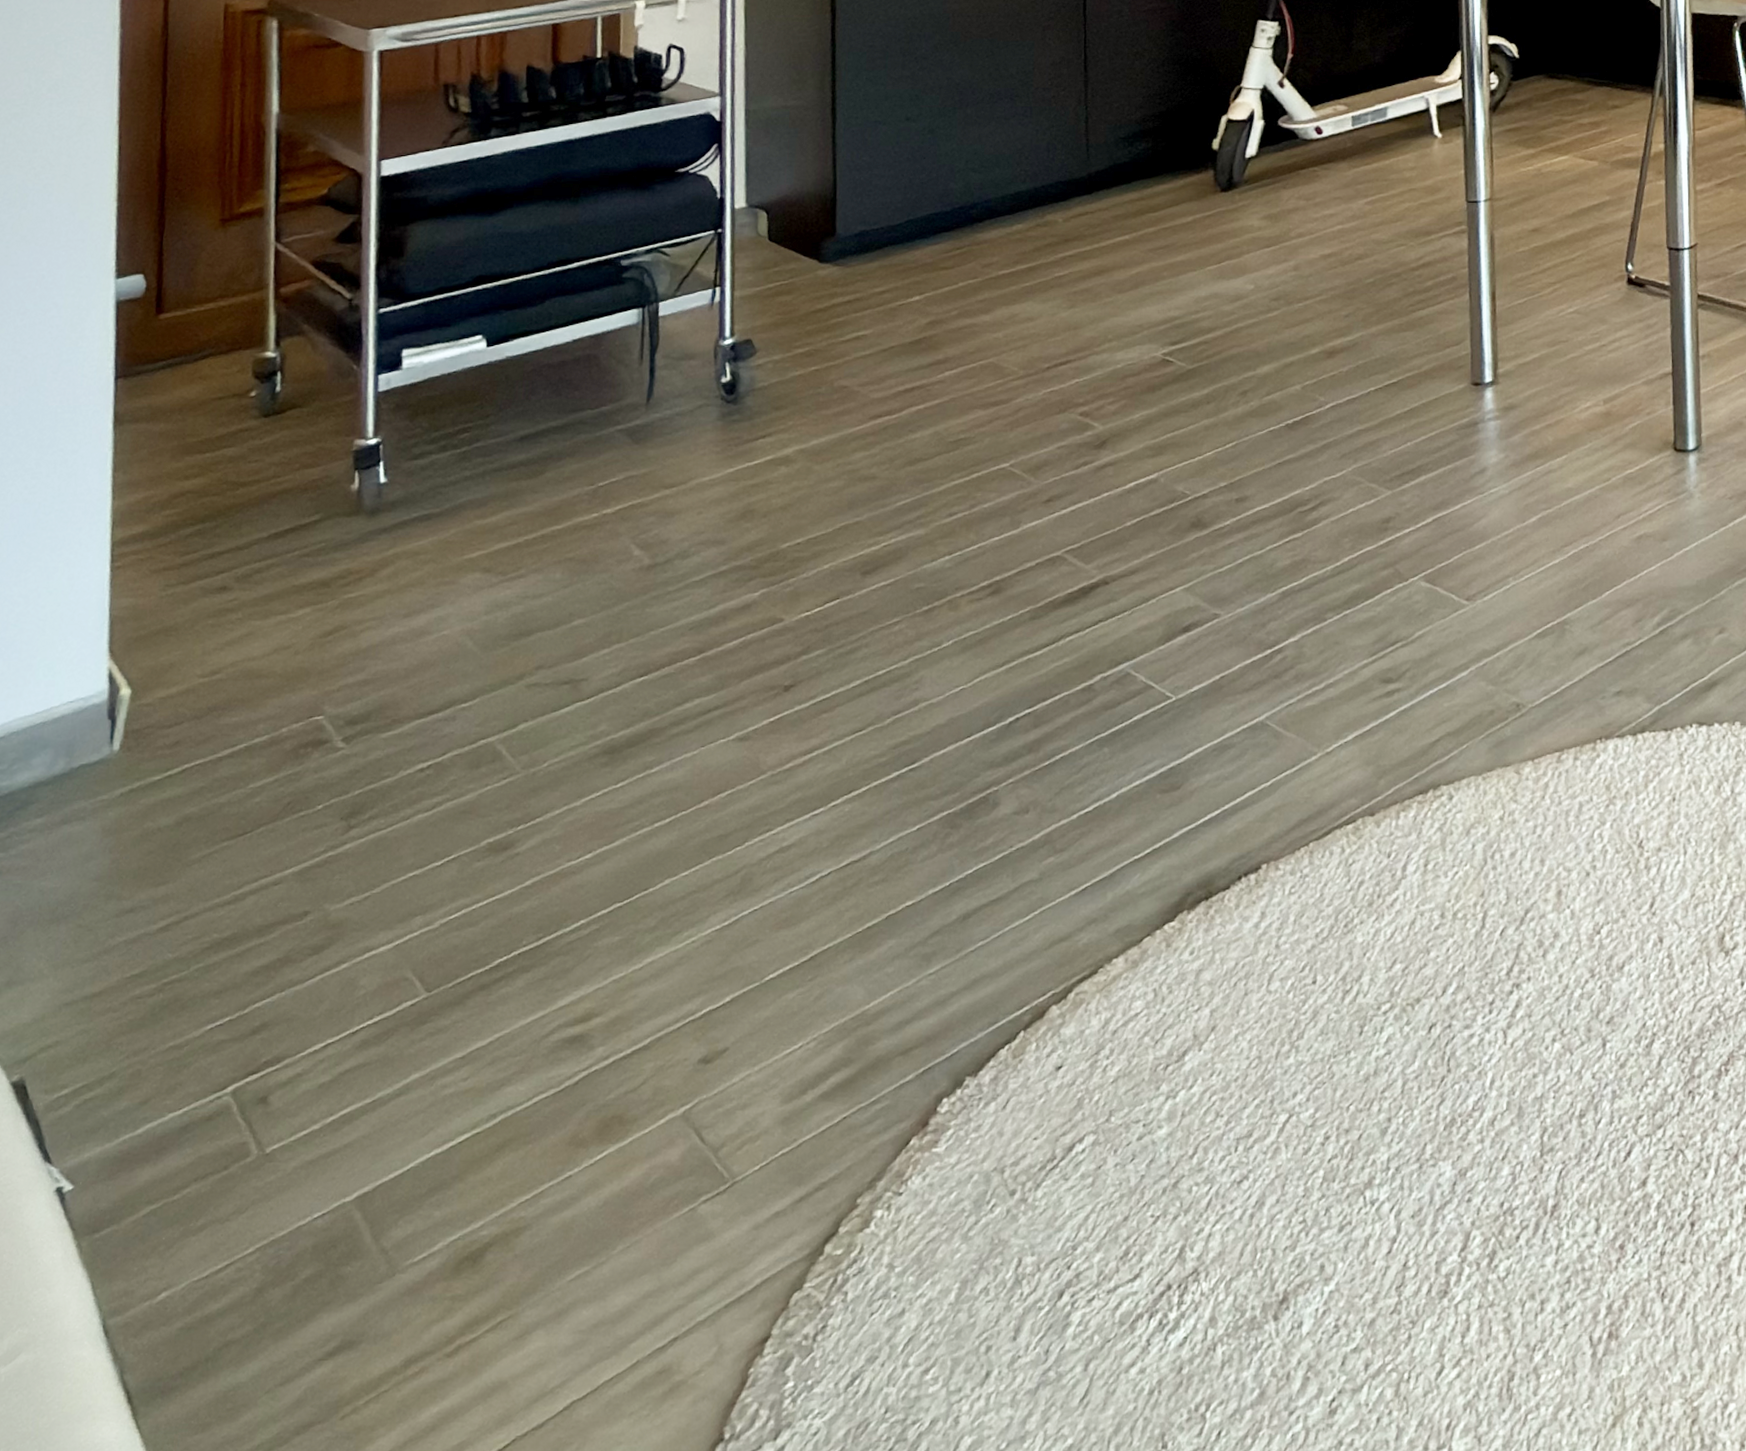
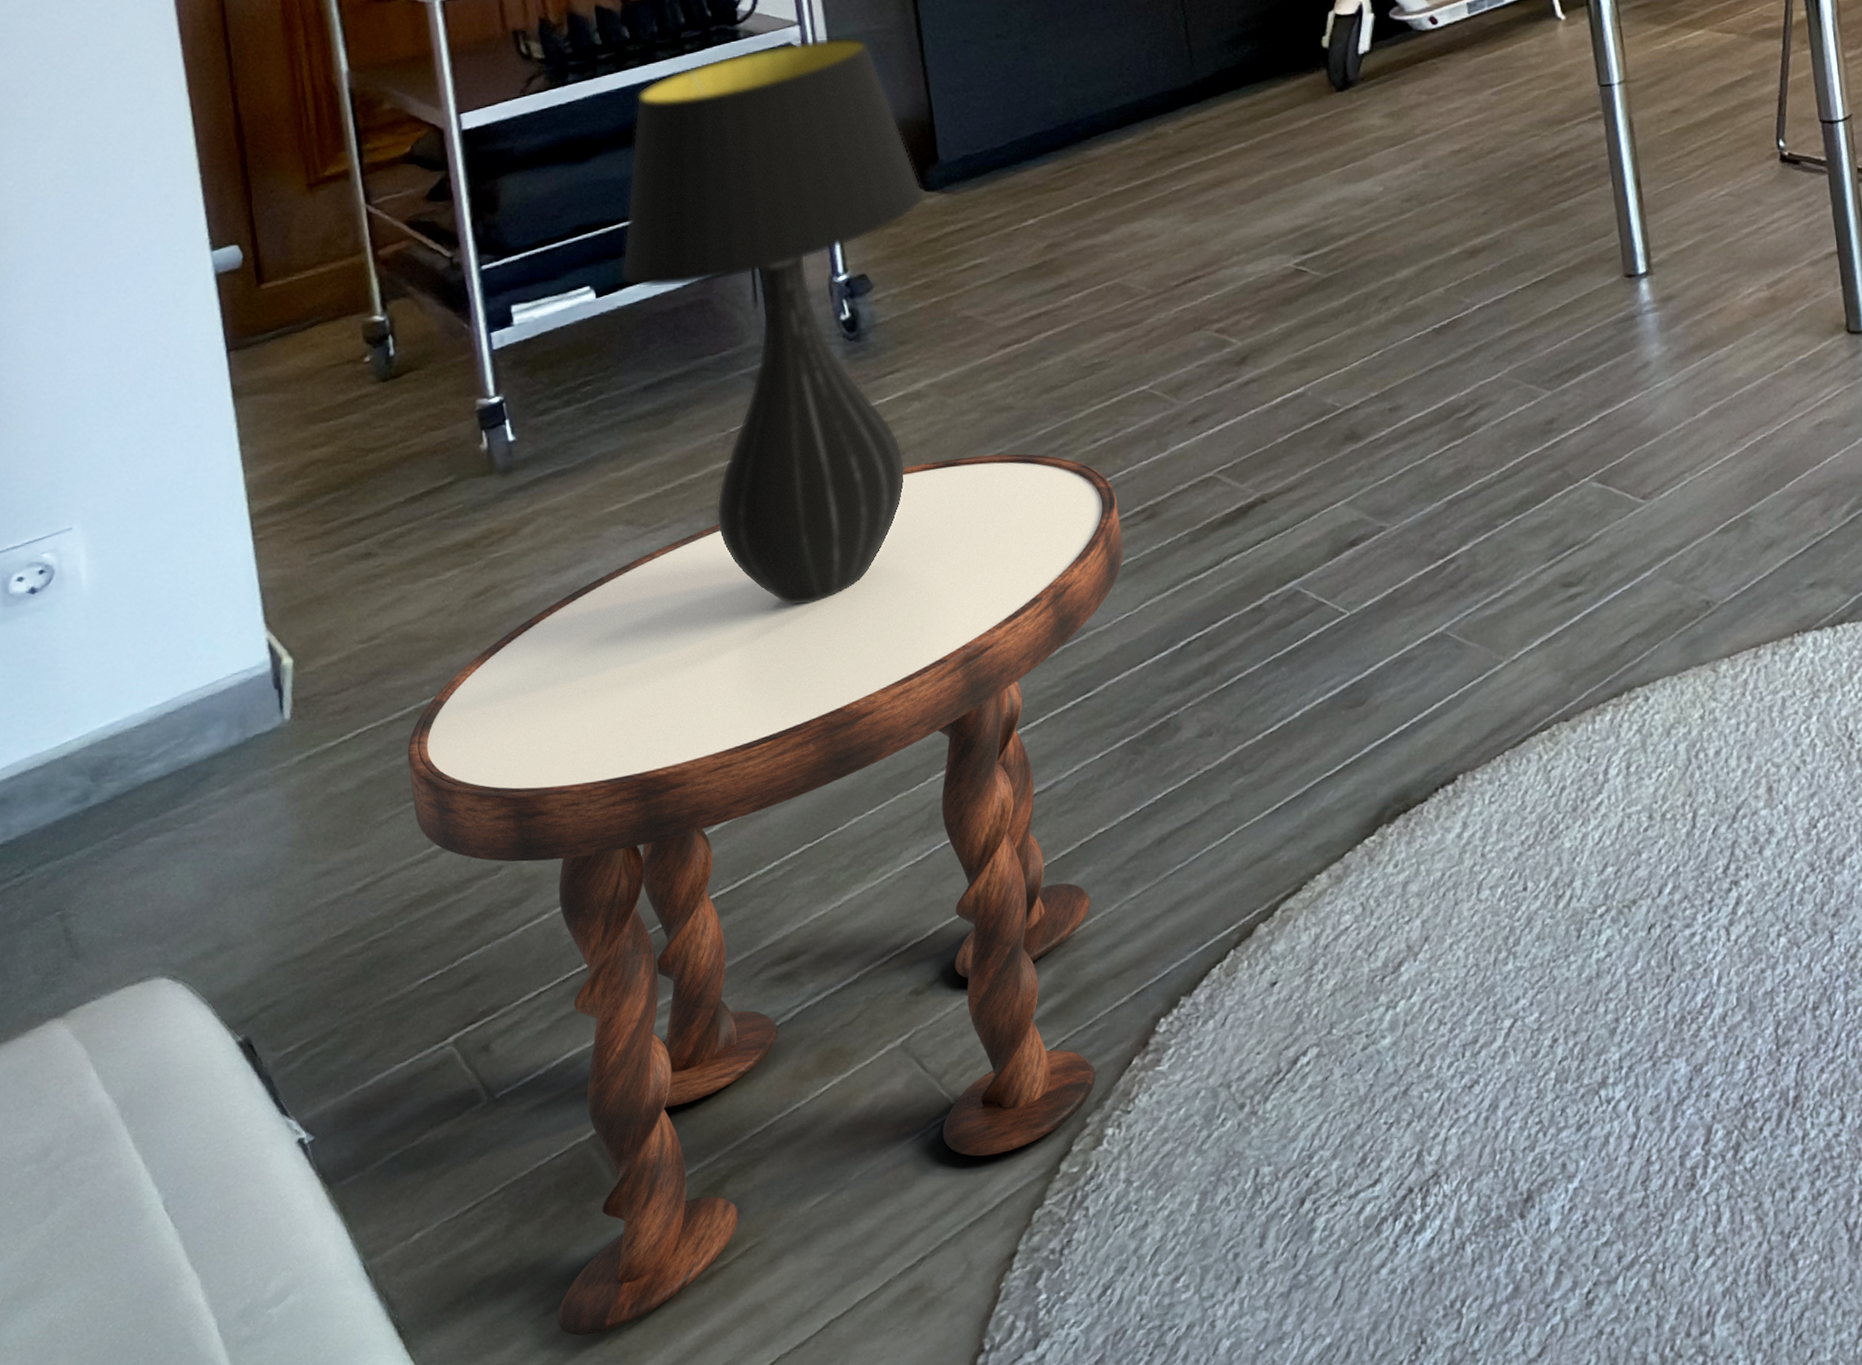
side table: none [229,523,966,1408] -> present [407,454,1124,1336]
table lamp: none [513,109,818,660] -> present [619,35,925,604]

